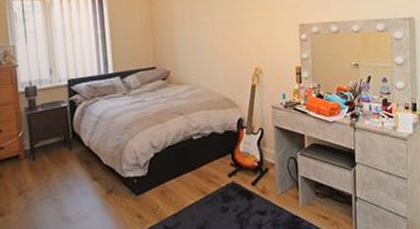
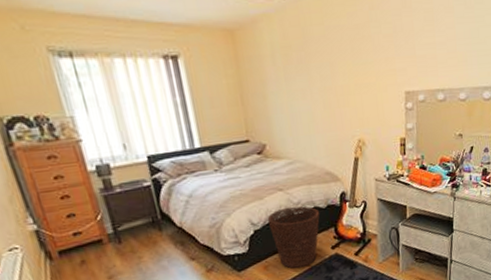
basket: none [167,131,218,196] -> present [267,206,320,269]

